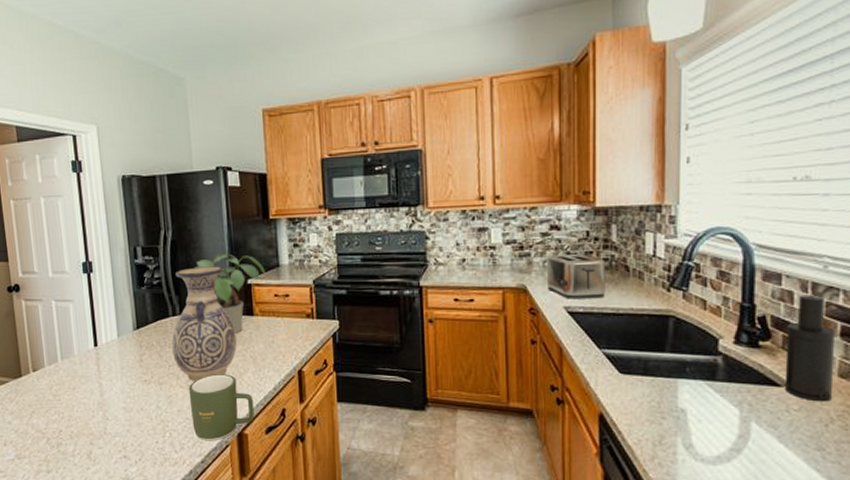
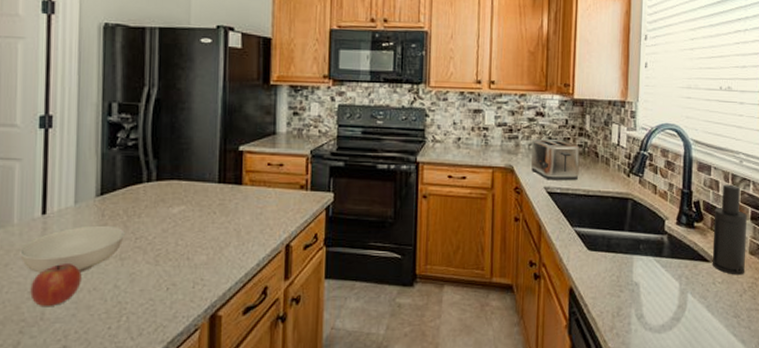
bowl: none [81,355,161,395] -> present [18,225,126,273]
fruit: none [93,387,131,424] -> present [30,262,82,307]
vase: present [171,266,238,382] -> none [141,129,221,257]
mug: present [188,374,255,440] -> none [156,248,233,324]
potted plant: present [195,253,265,333] -> none [180,117,260,204]

